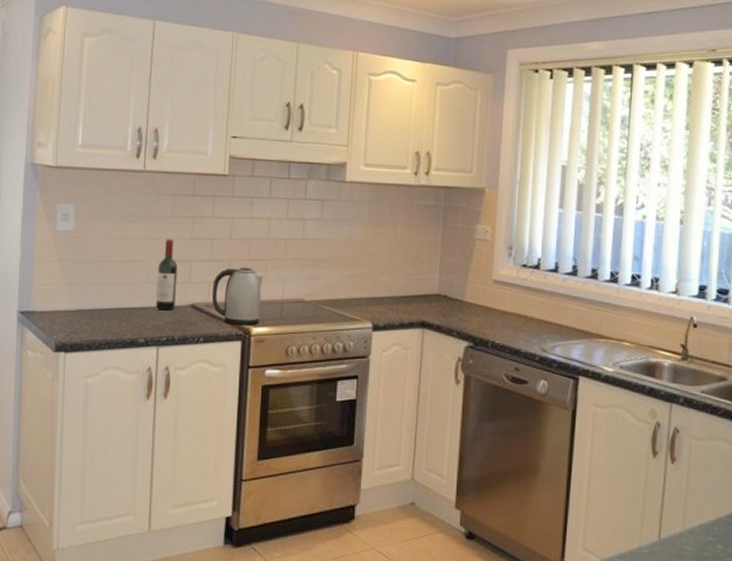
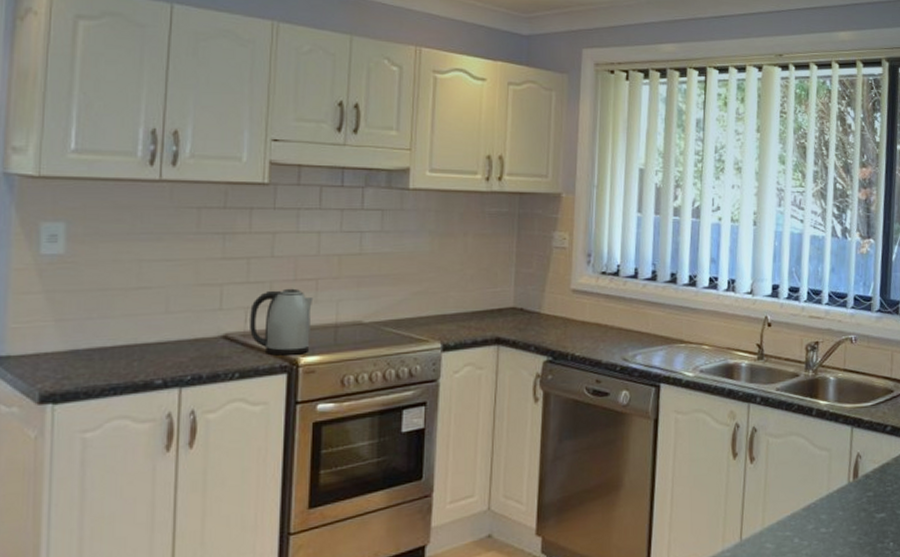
wine bottle: present [155,239,178,311] -> none [176,259,205,345]

